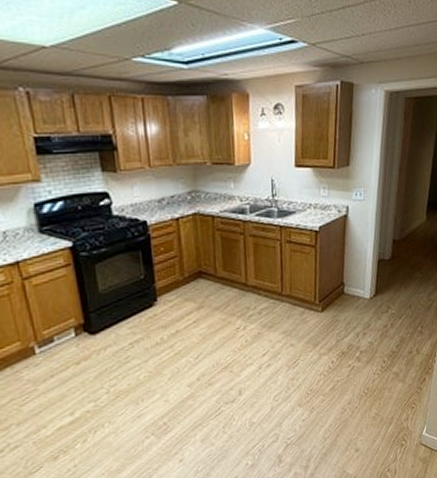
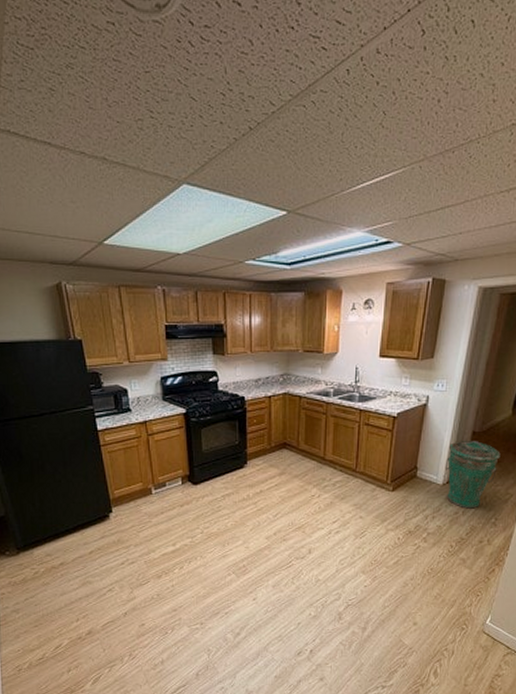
trash can: none [370,249,420,320] -> present [444,440,501,509]

